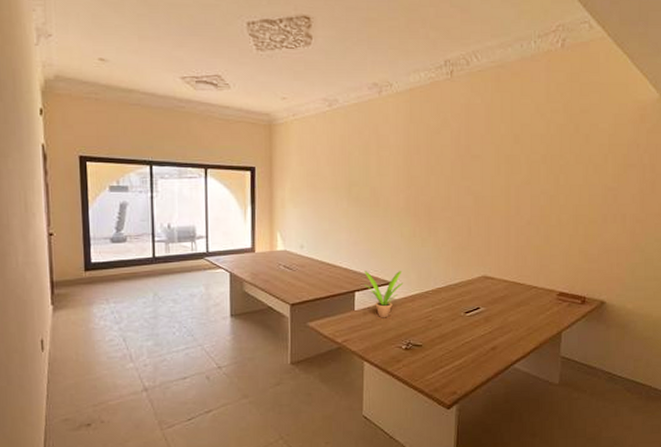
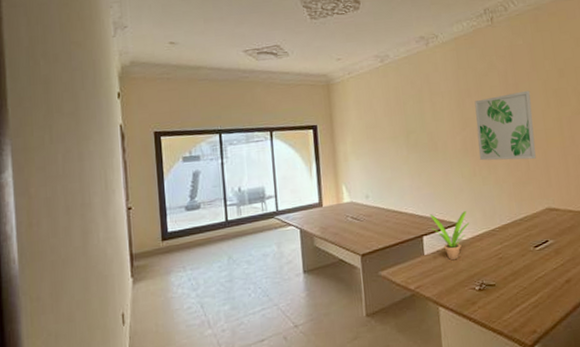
wall art: none [421,153,482,225] -> present [474,90,536,161]

